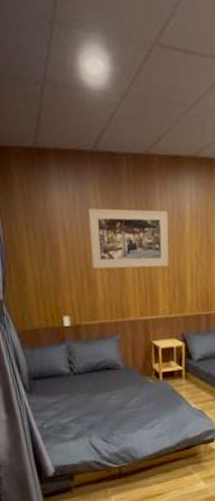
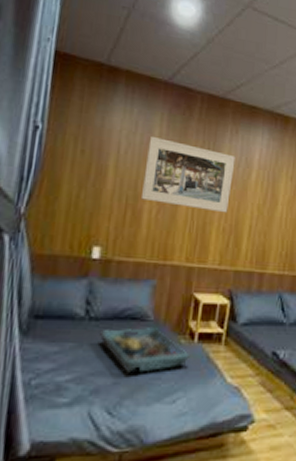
serving tray: none [85,374,158,412] -> present [100,328,189,374]

